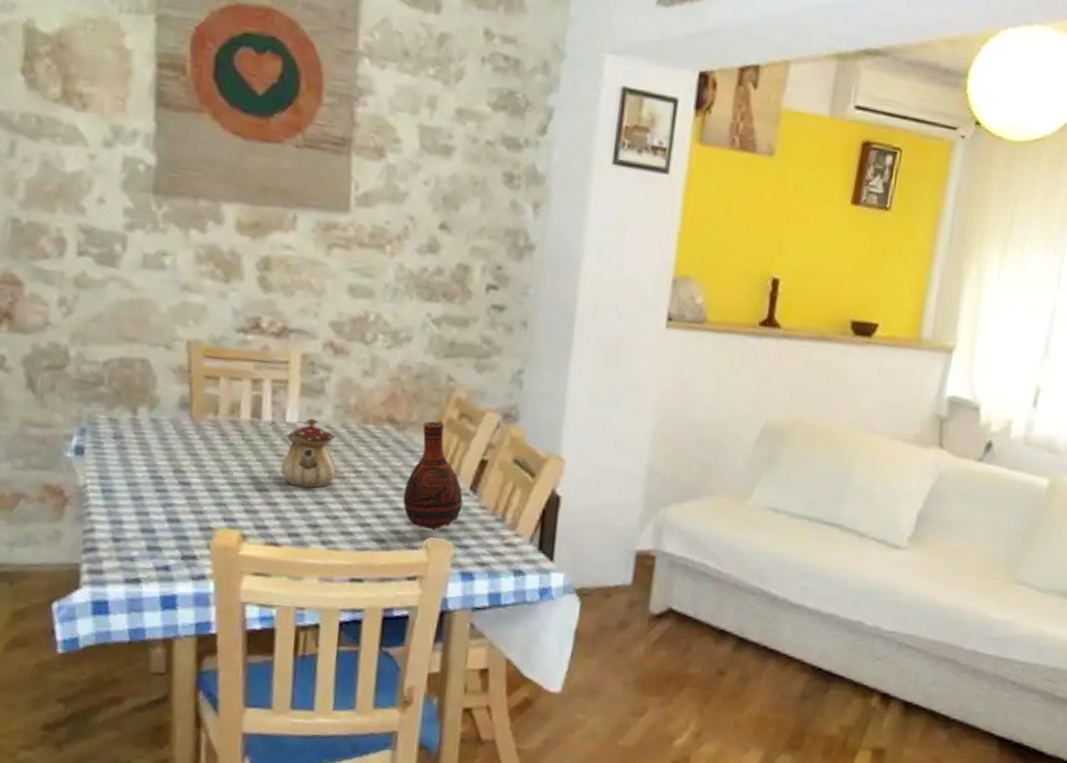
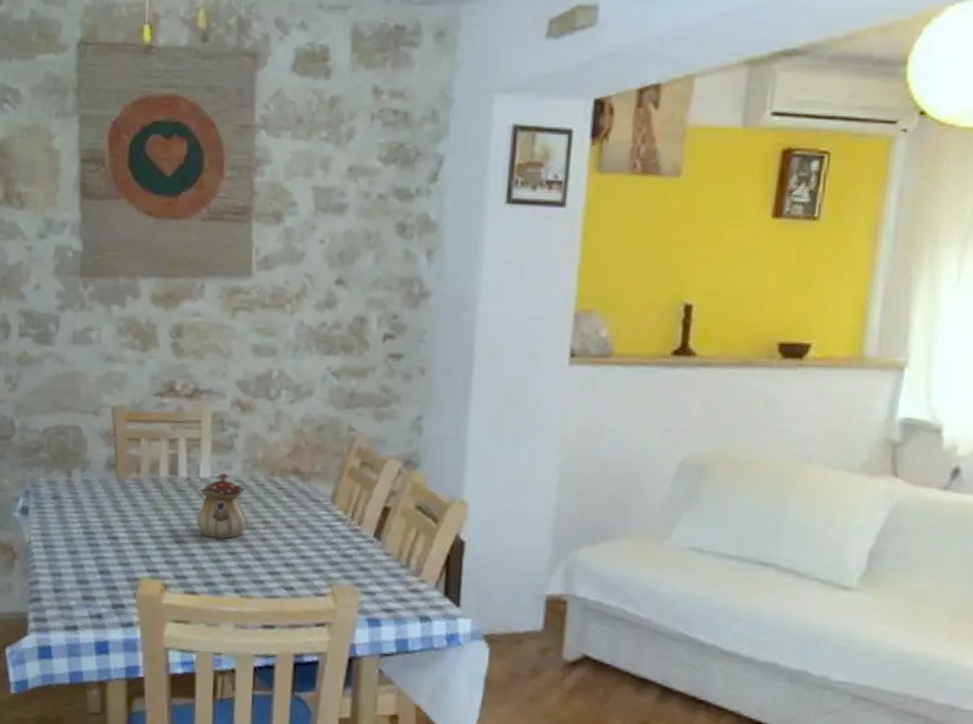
vase: present [403,420,463,531] -> none [309,470,367,578]

